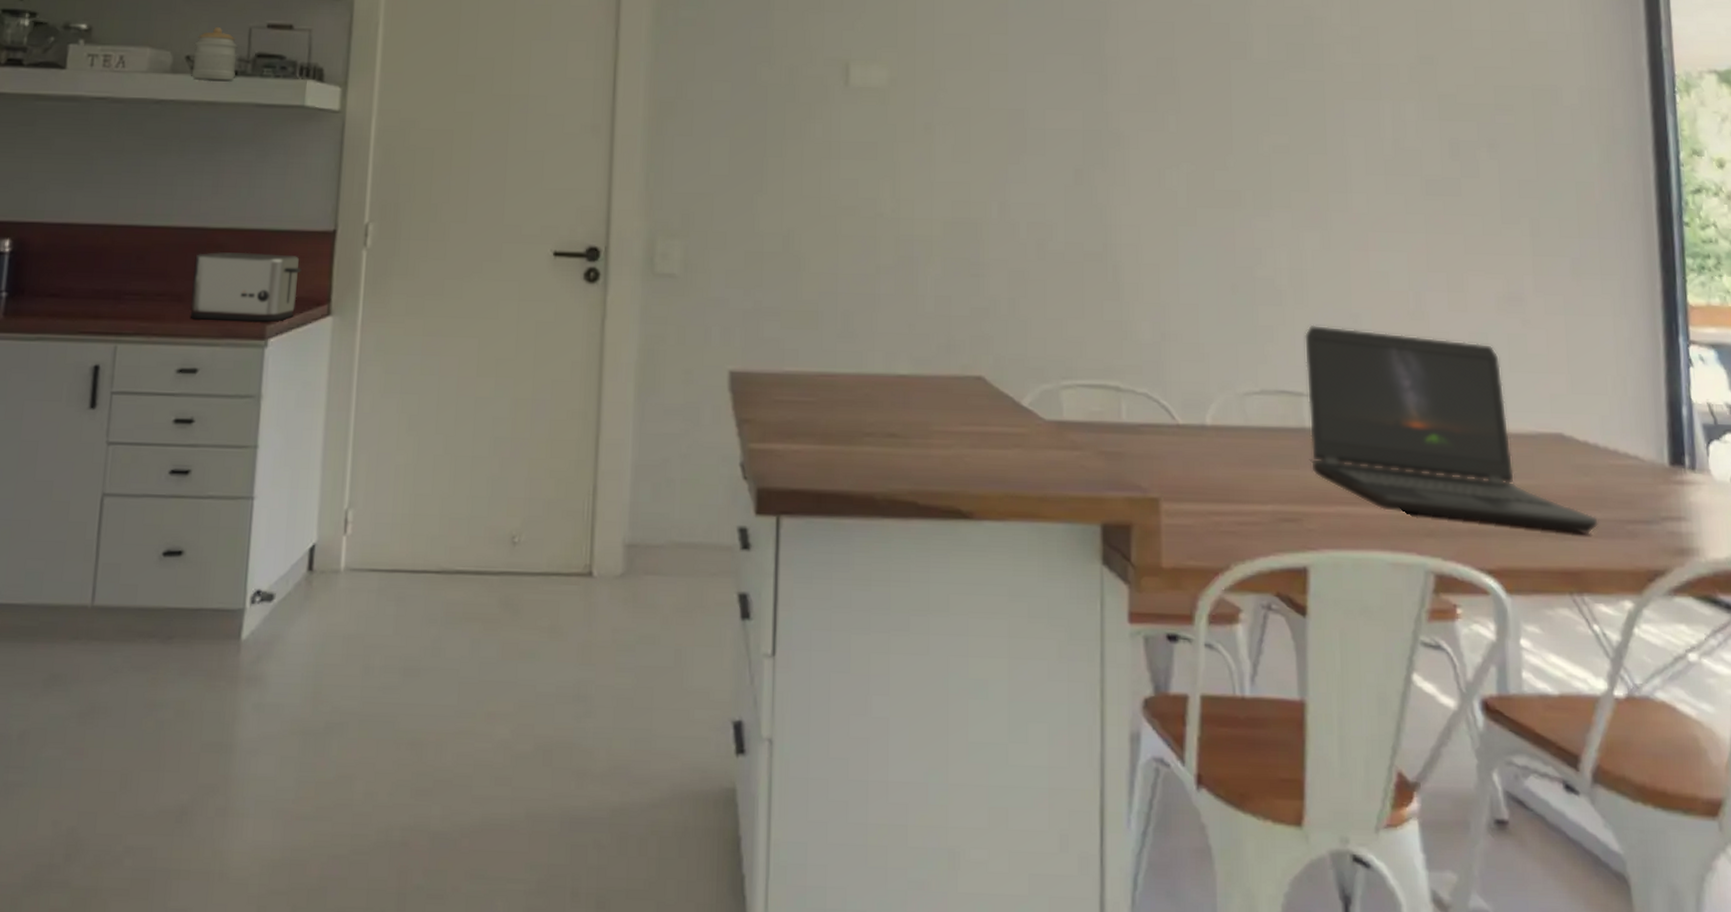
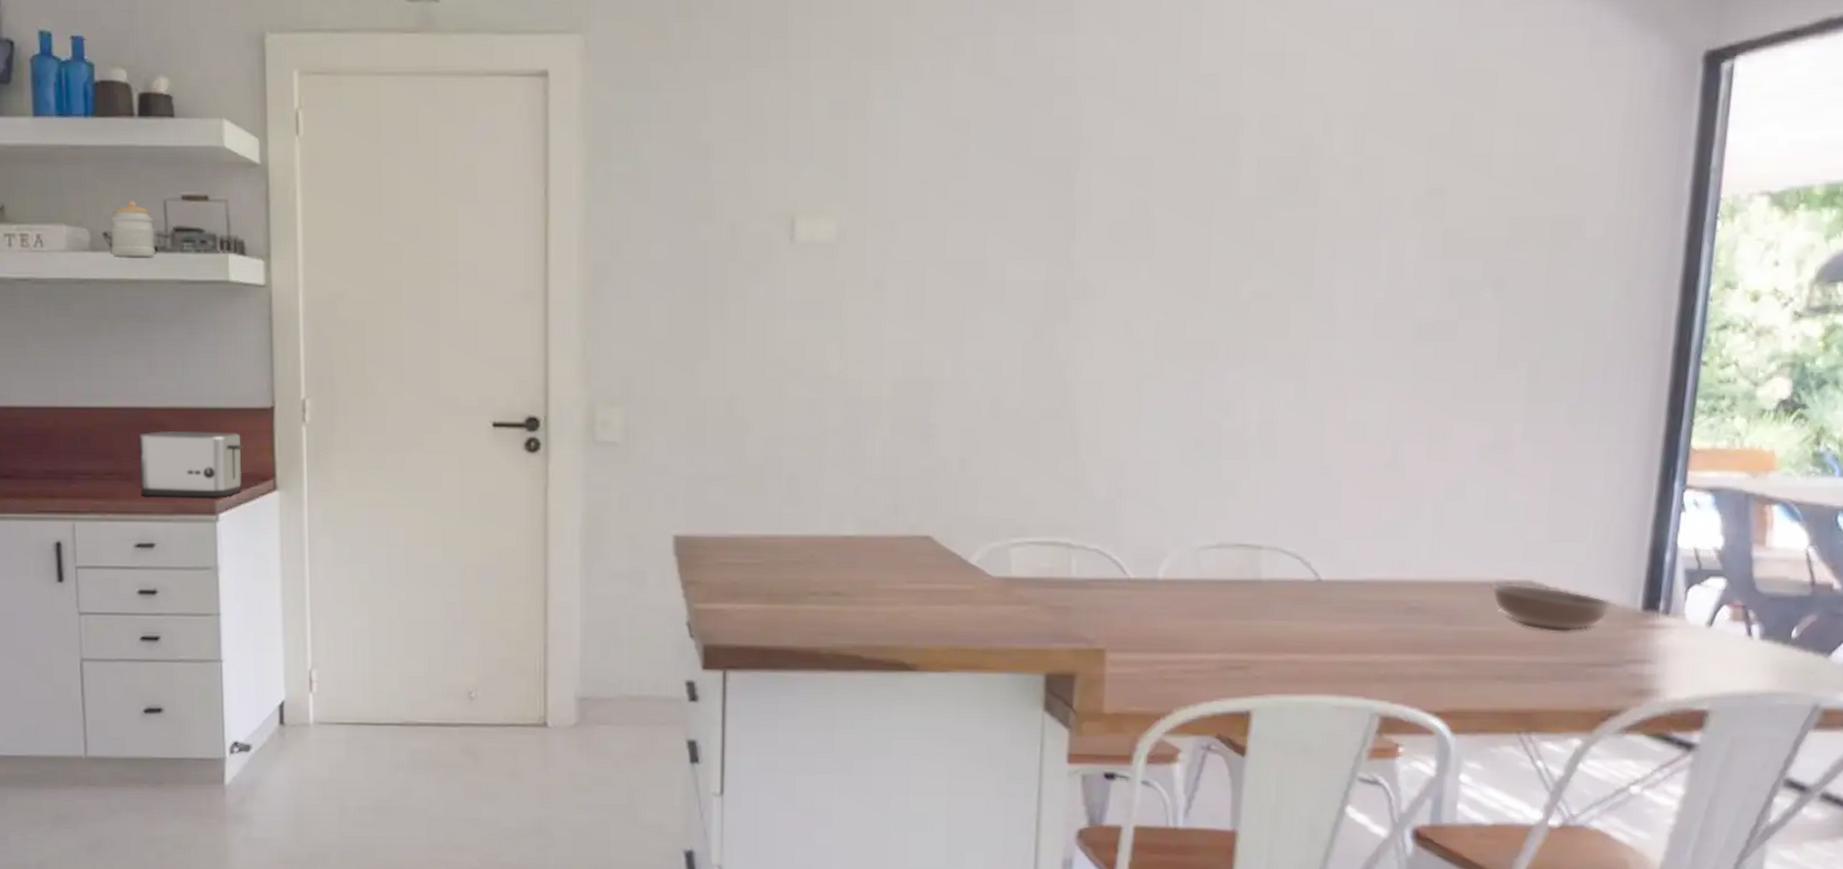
laptop computer: present [1304,324,1599,535] -> none [1263,477,1558,678]
bowl: none [1525,435,1641,488] -> present [1491,583,1612,633]

